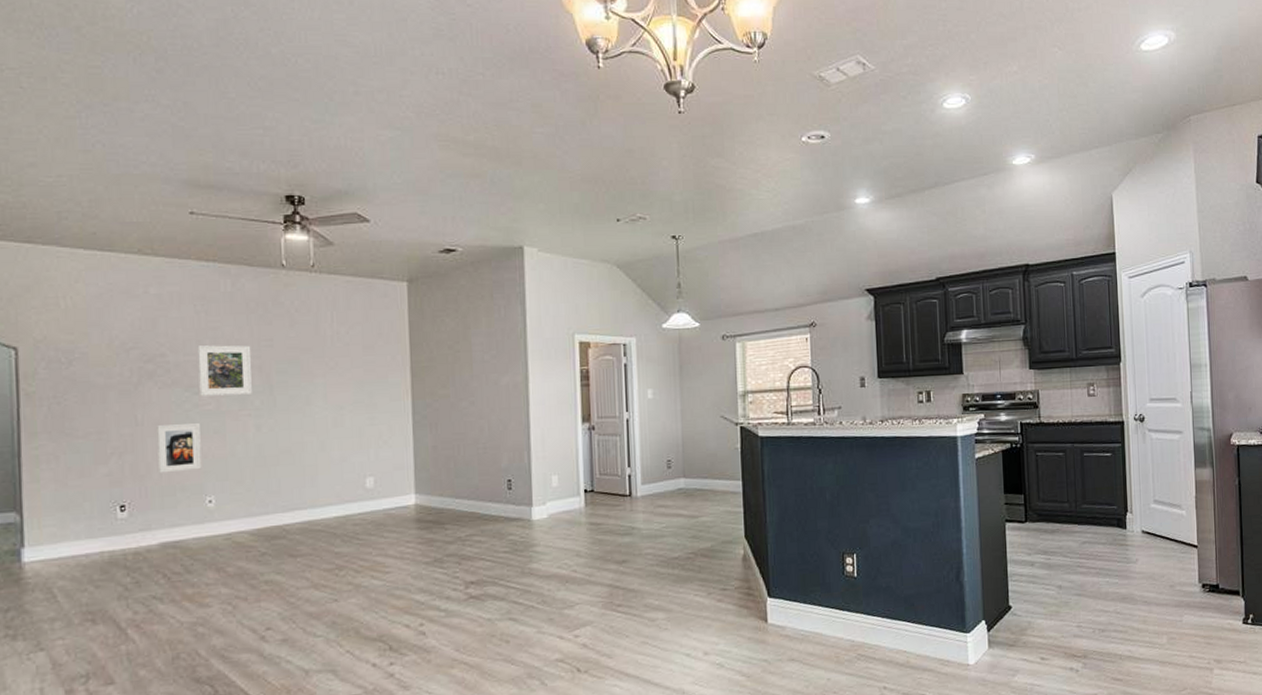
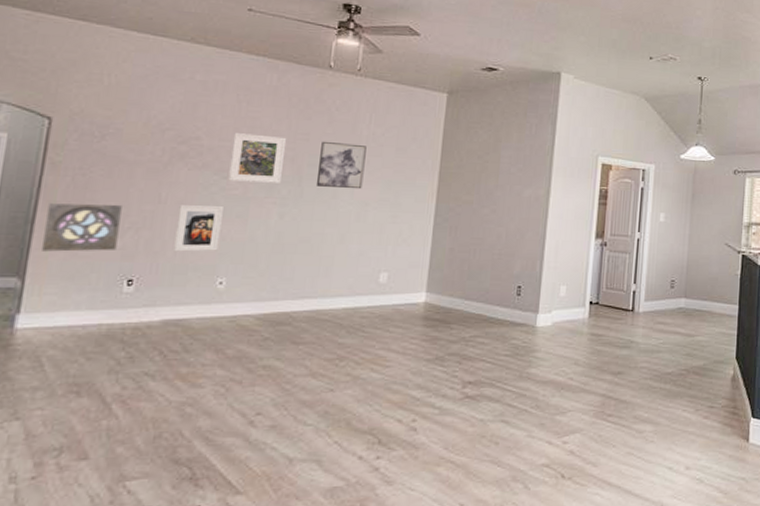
wall ornament: none [31,430,104,484] -> present [42,203,122,252]
wall art: none [286,345,335,394] -> present [315,141,367,189]

